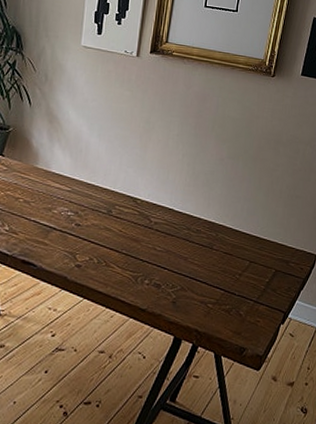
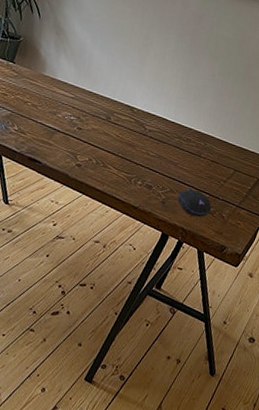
computer mouse: none [189,284,227,316] -> present [177,188,211,217]

